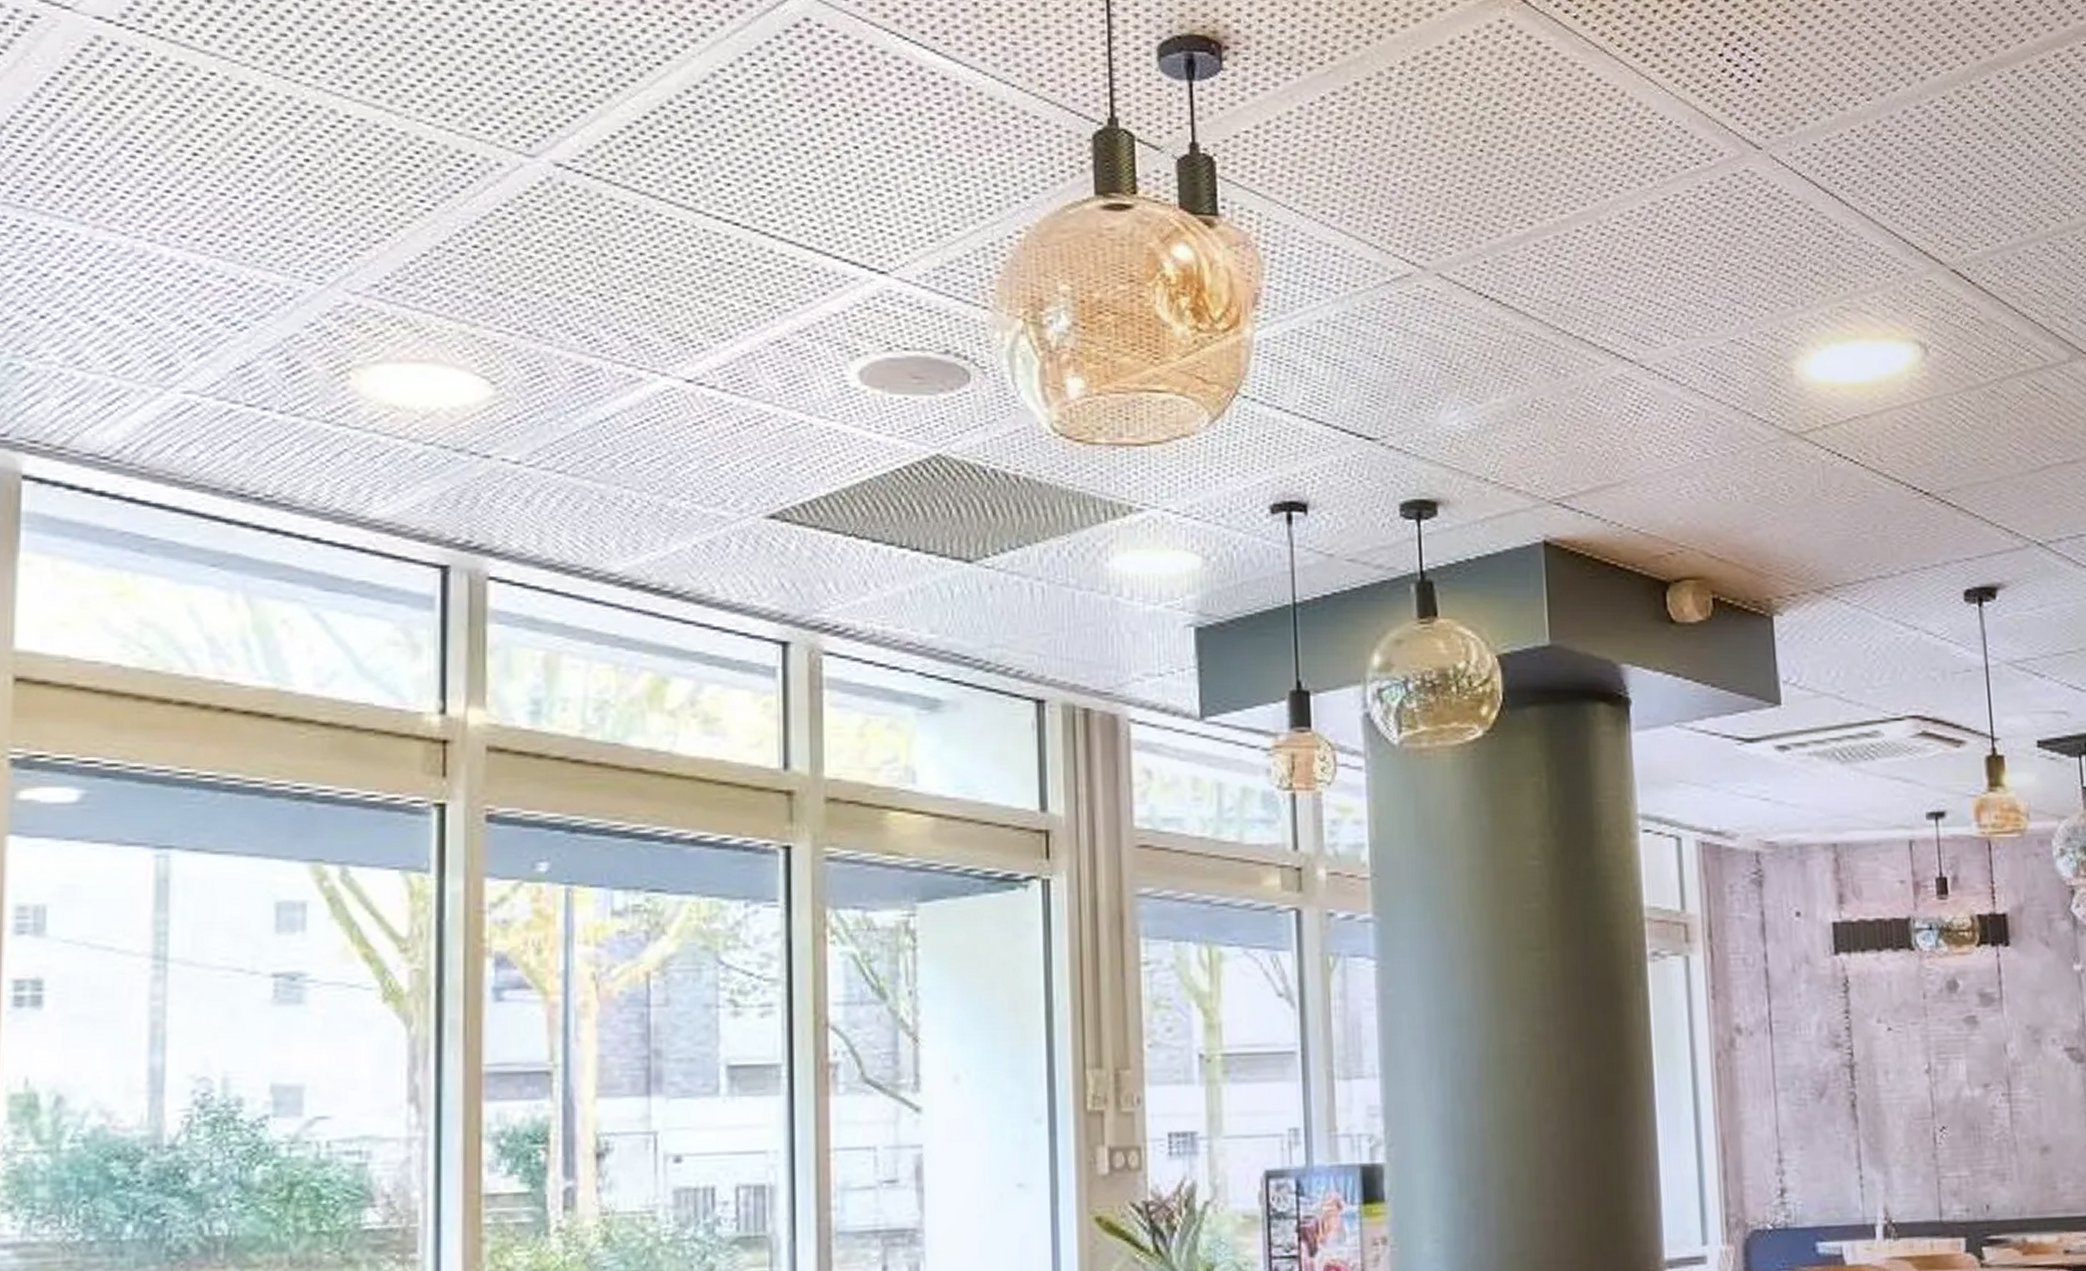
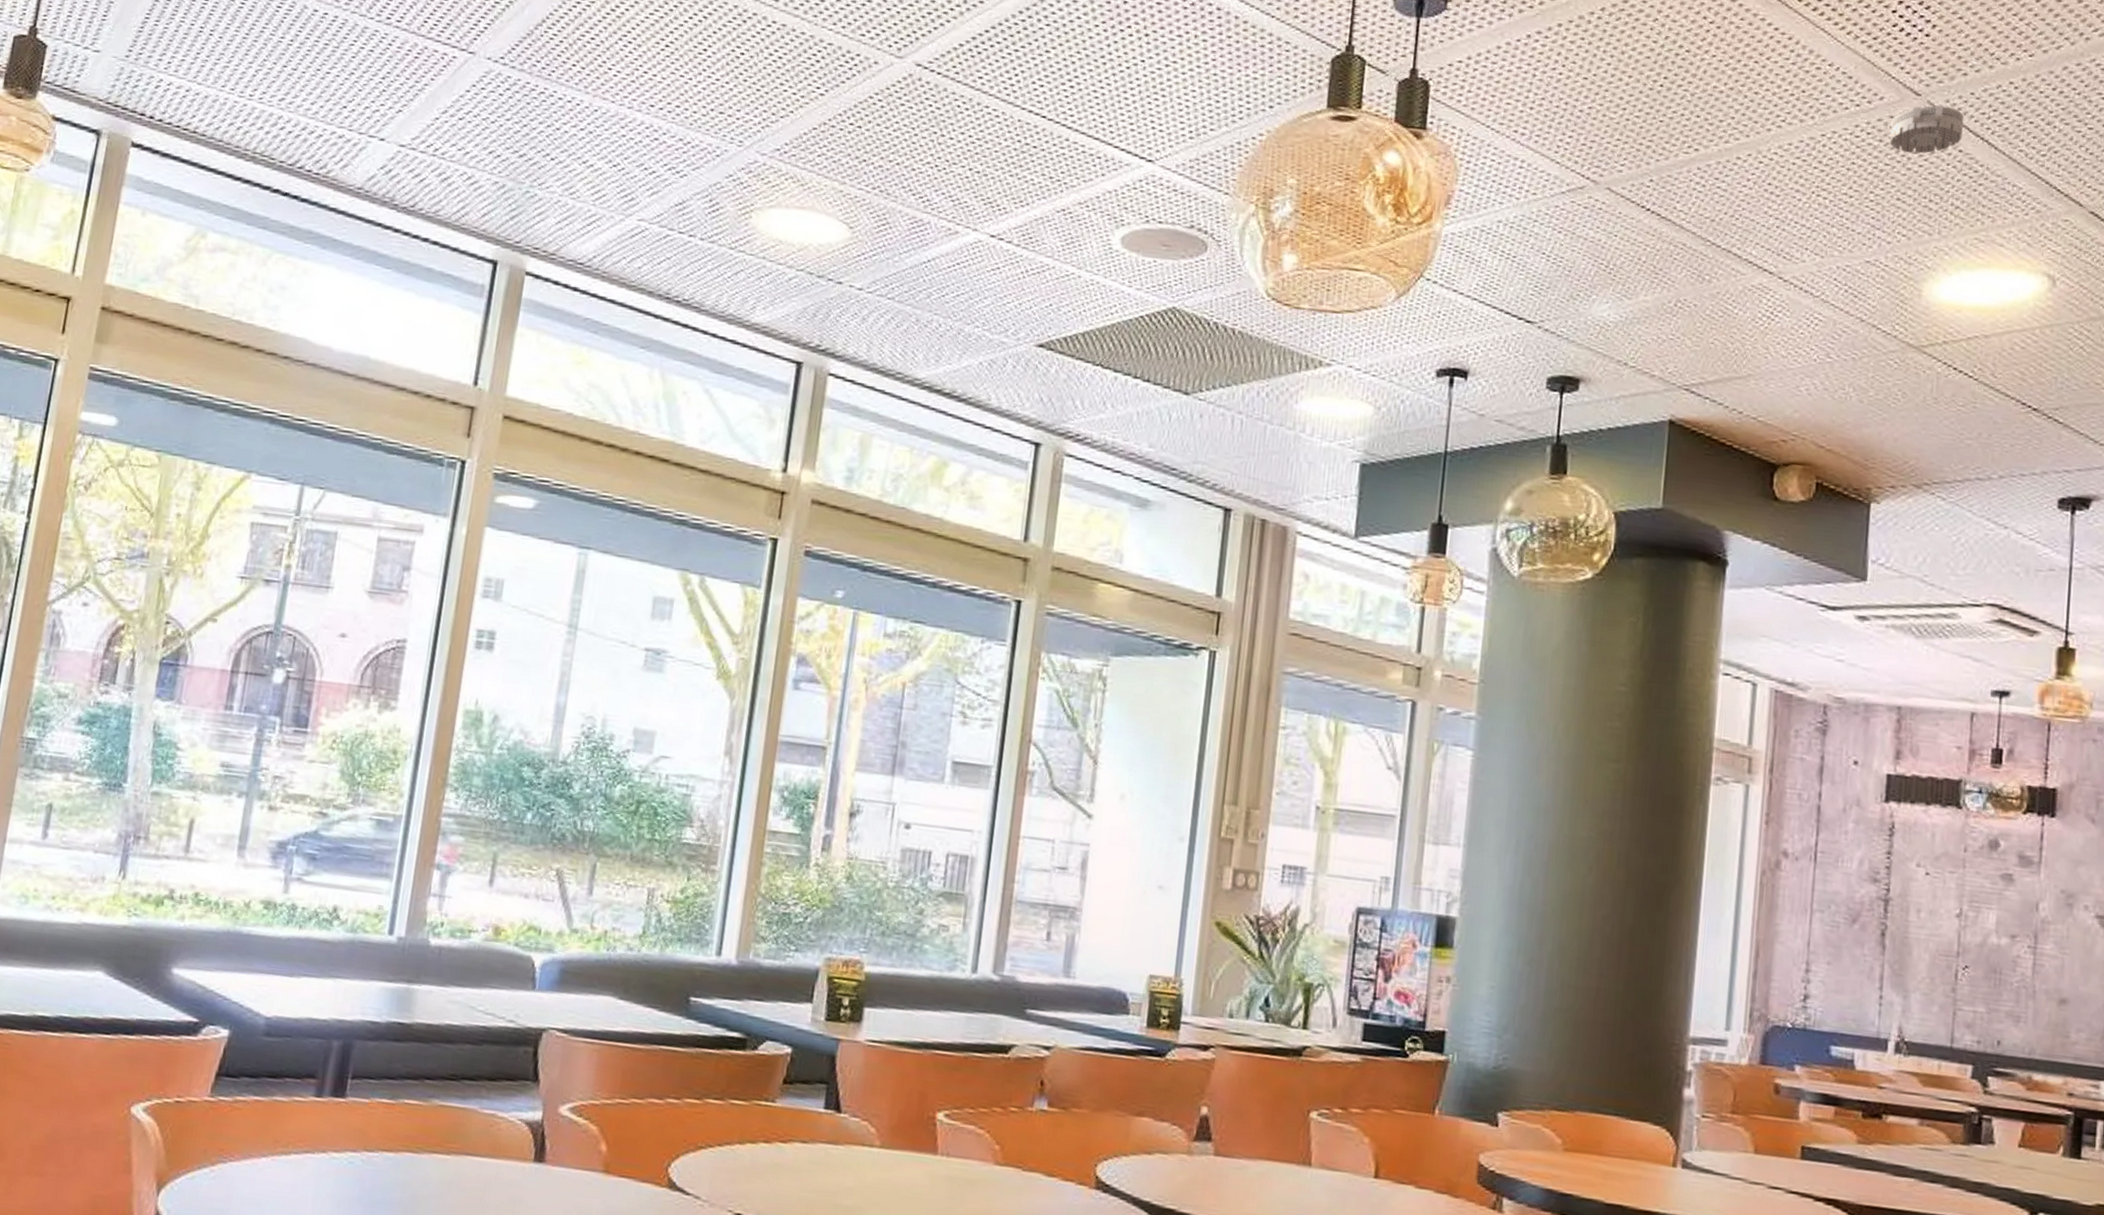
smoke detector: none [1735,158,1811,215] -> present [1889,104,1964,154]

